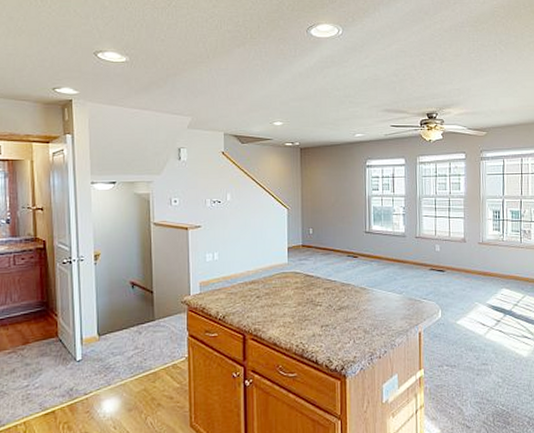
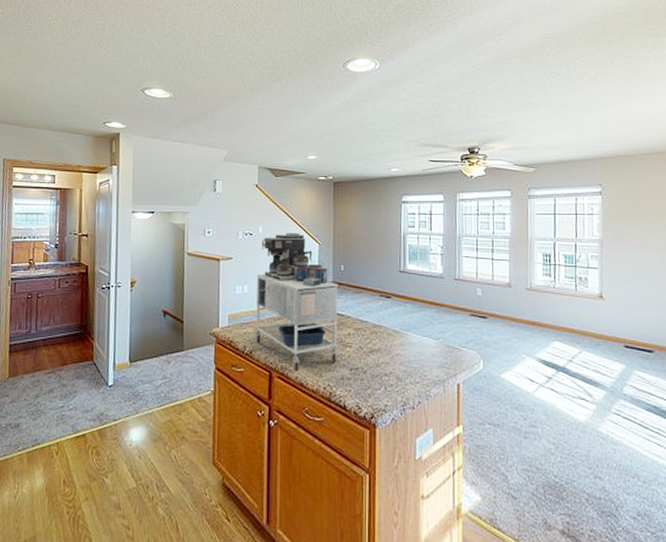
coffee maker: none [226,199,309,333] -> present [254,233,339,372]

